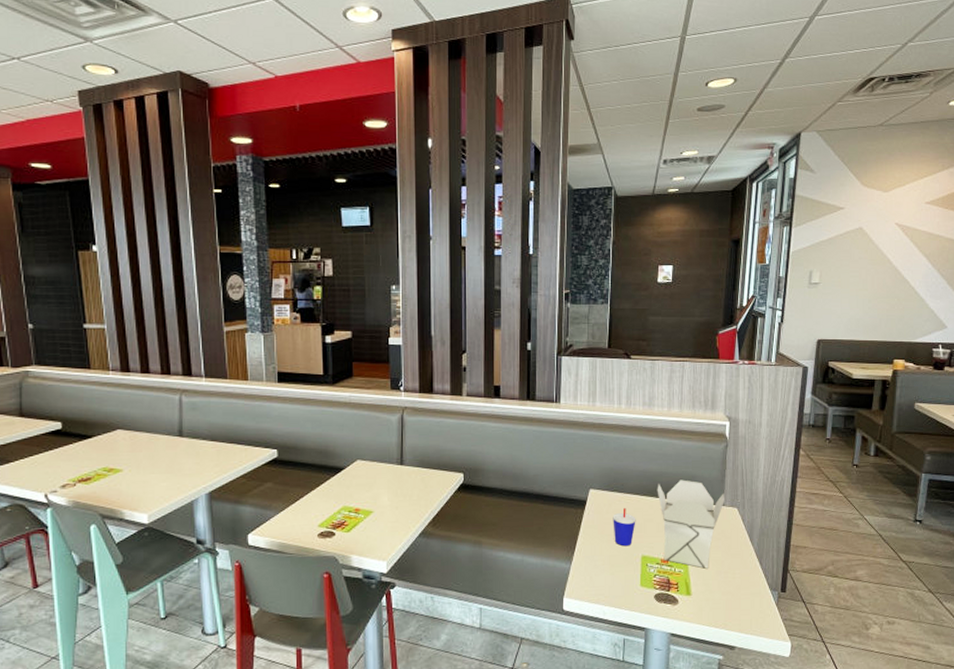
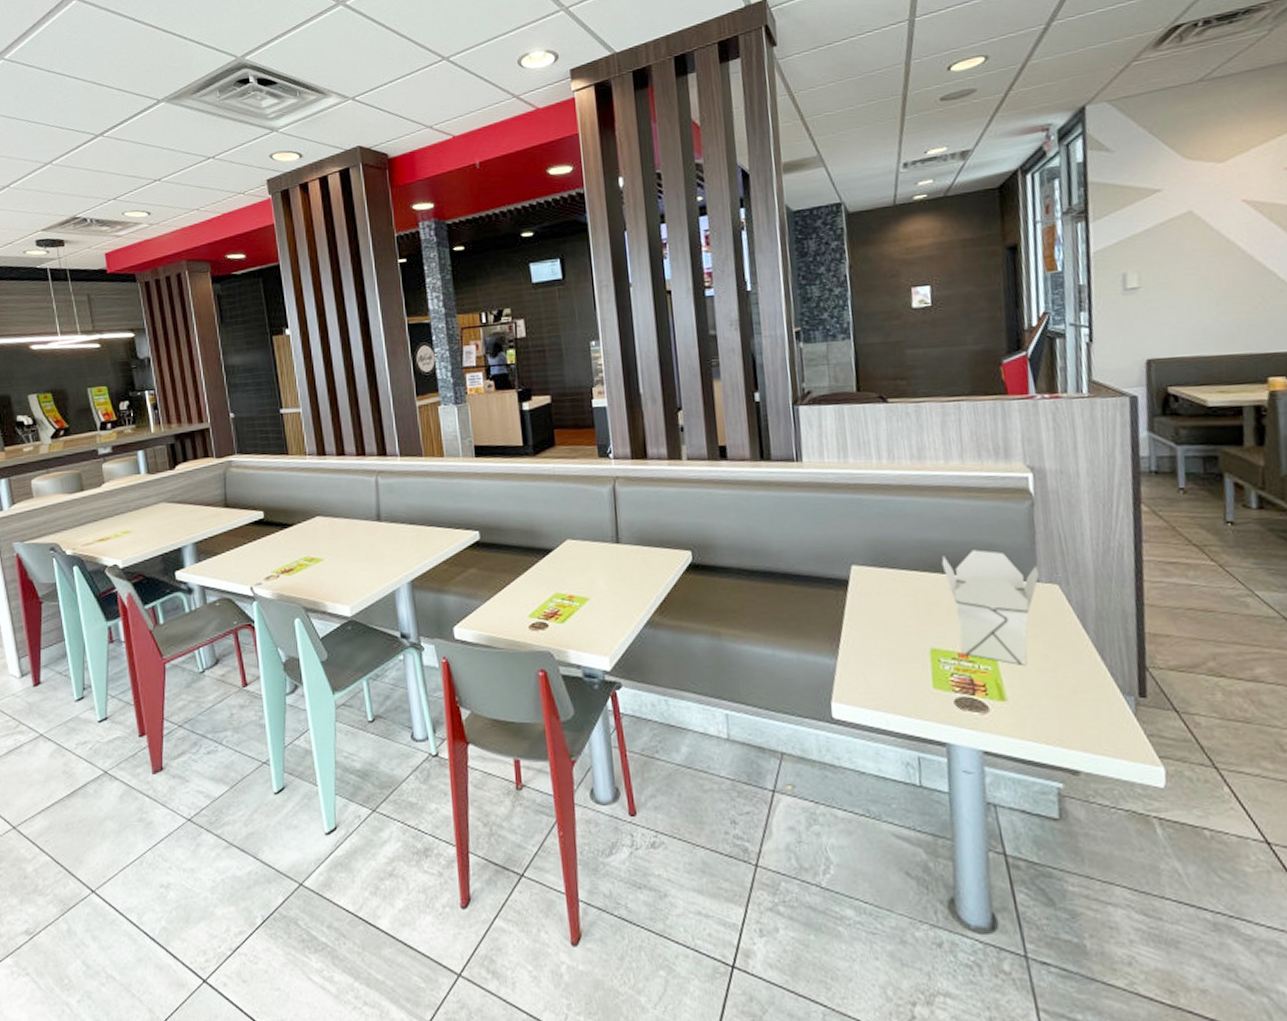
beverage cup: present [613,508,636,547] -> none [885,588,918,637]

